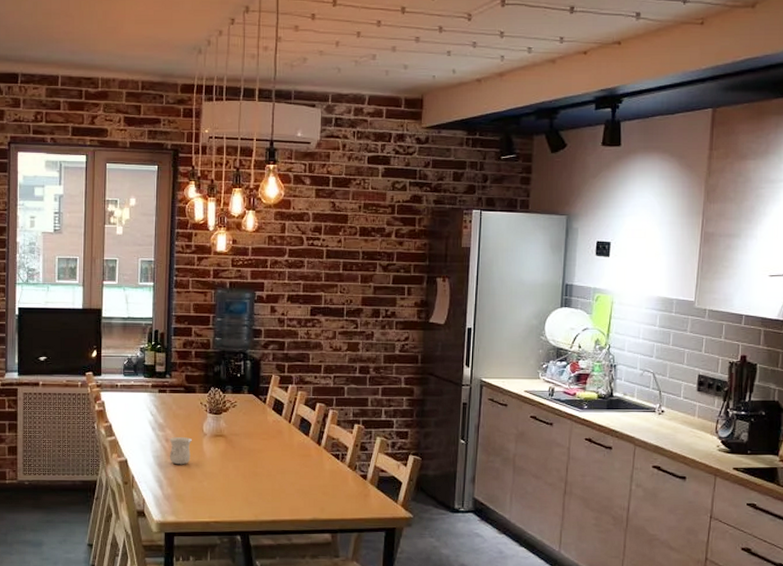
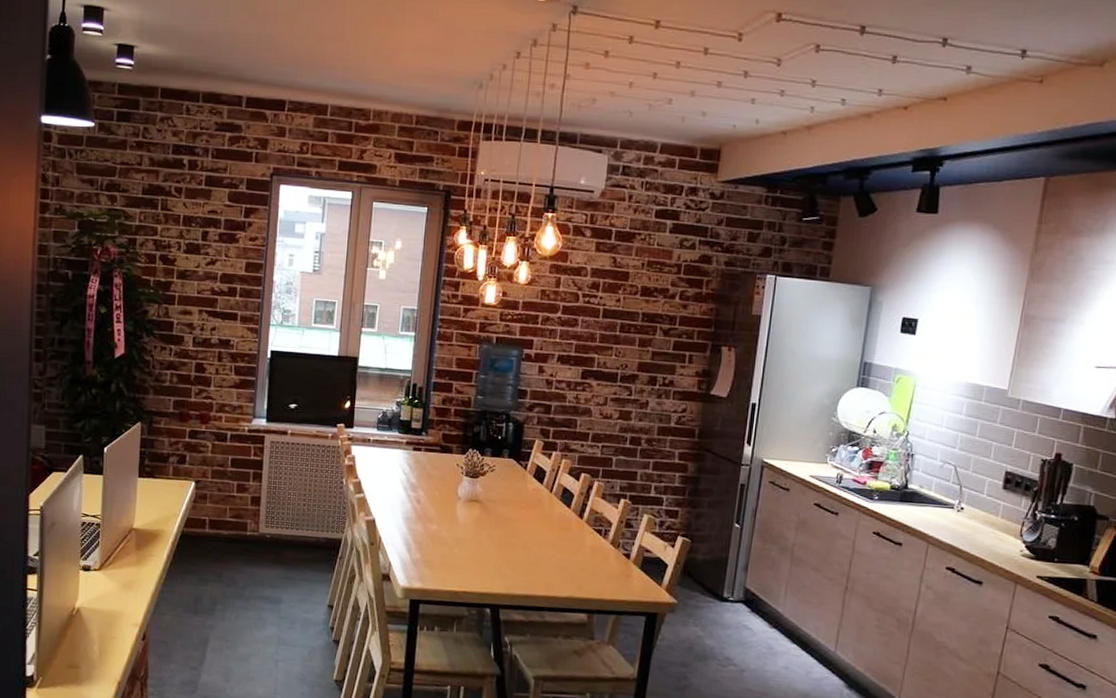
mug: present [169,437,192,465] -> none [420,499,445,529]

